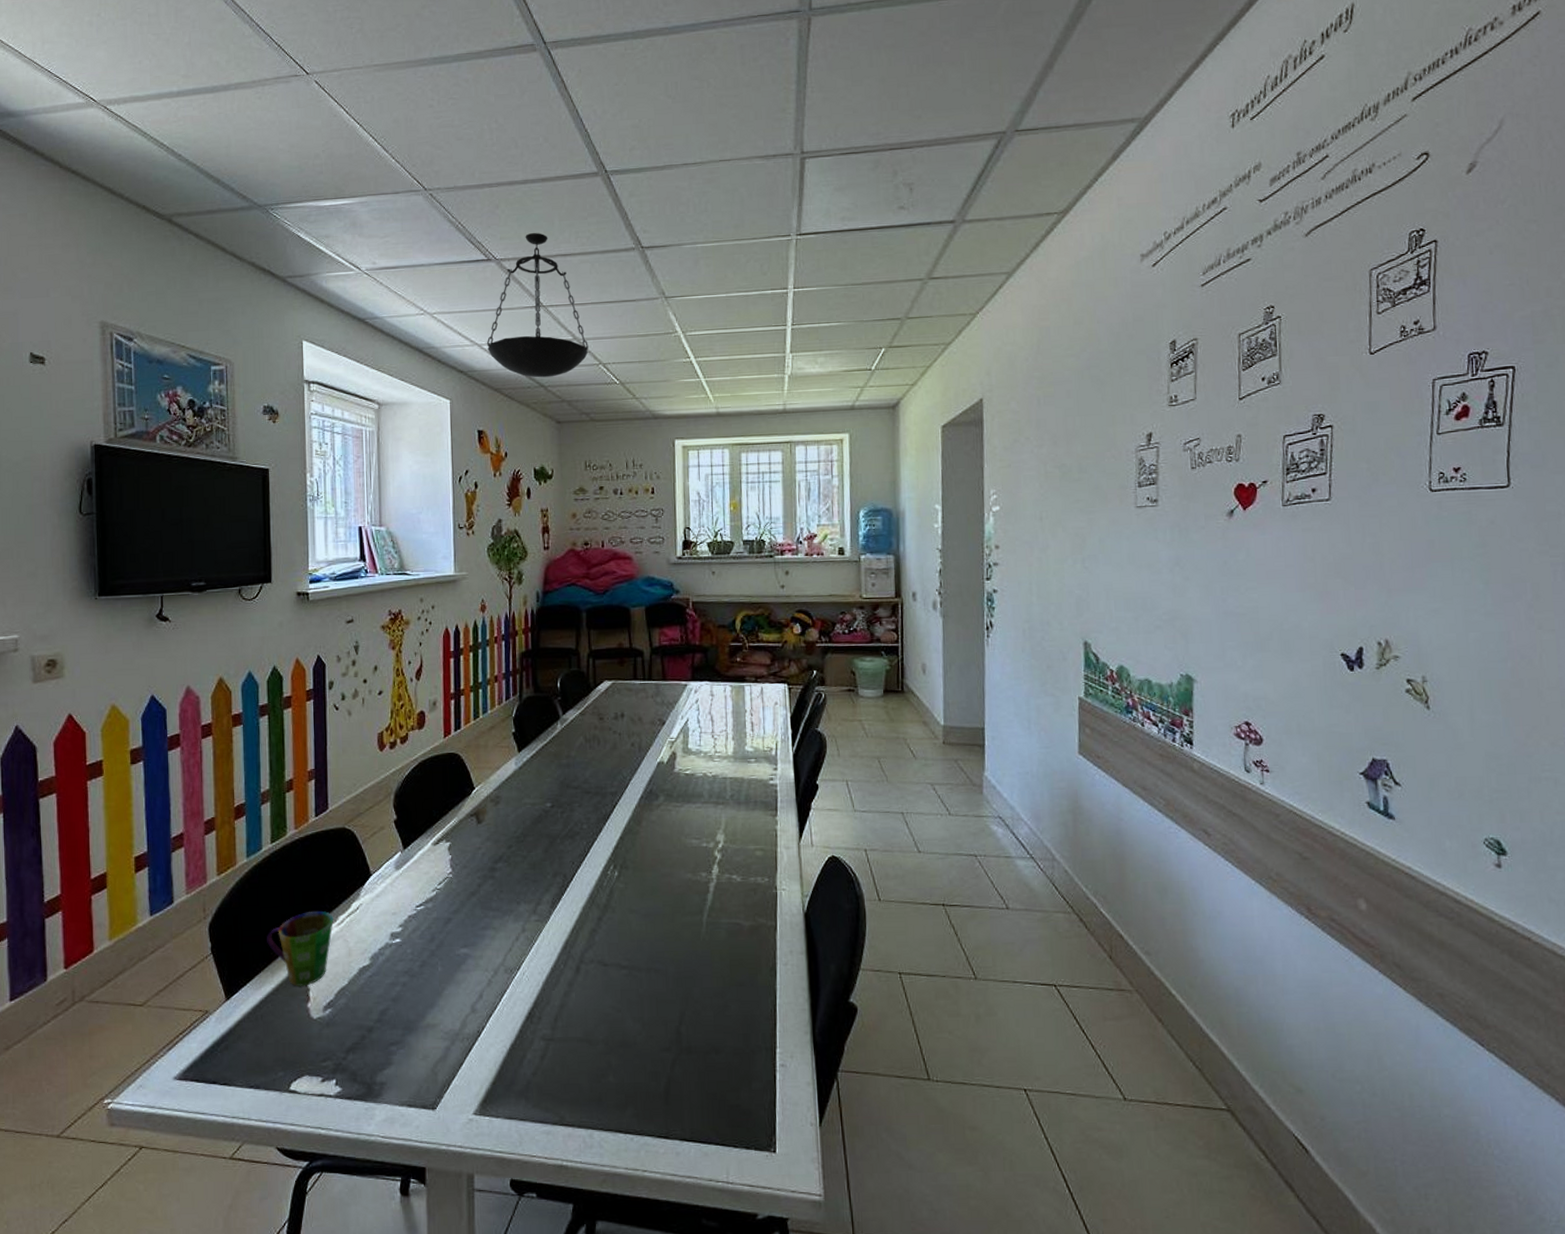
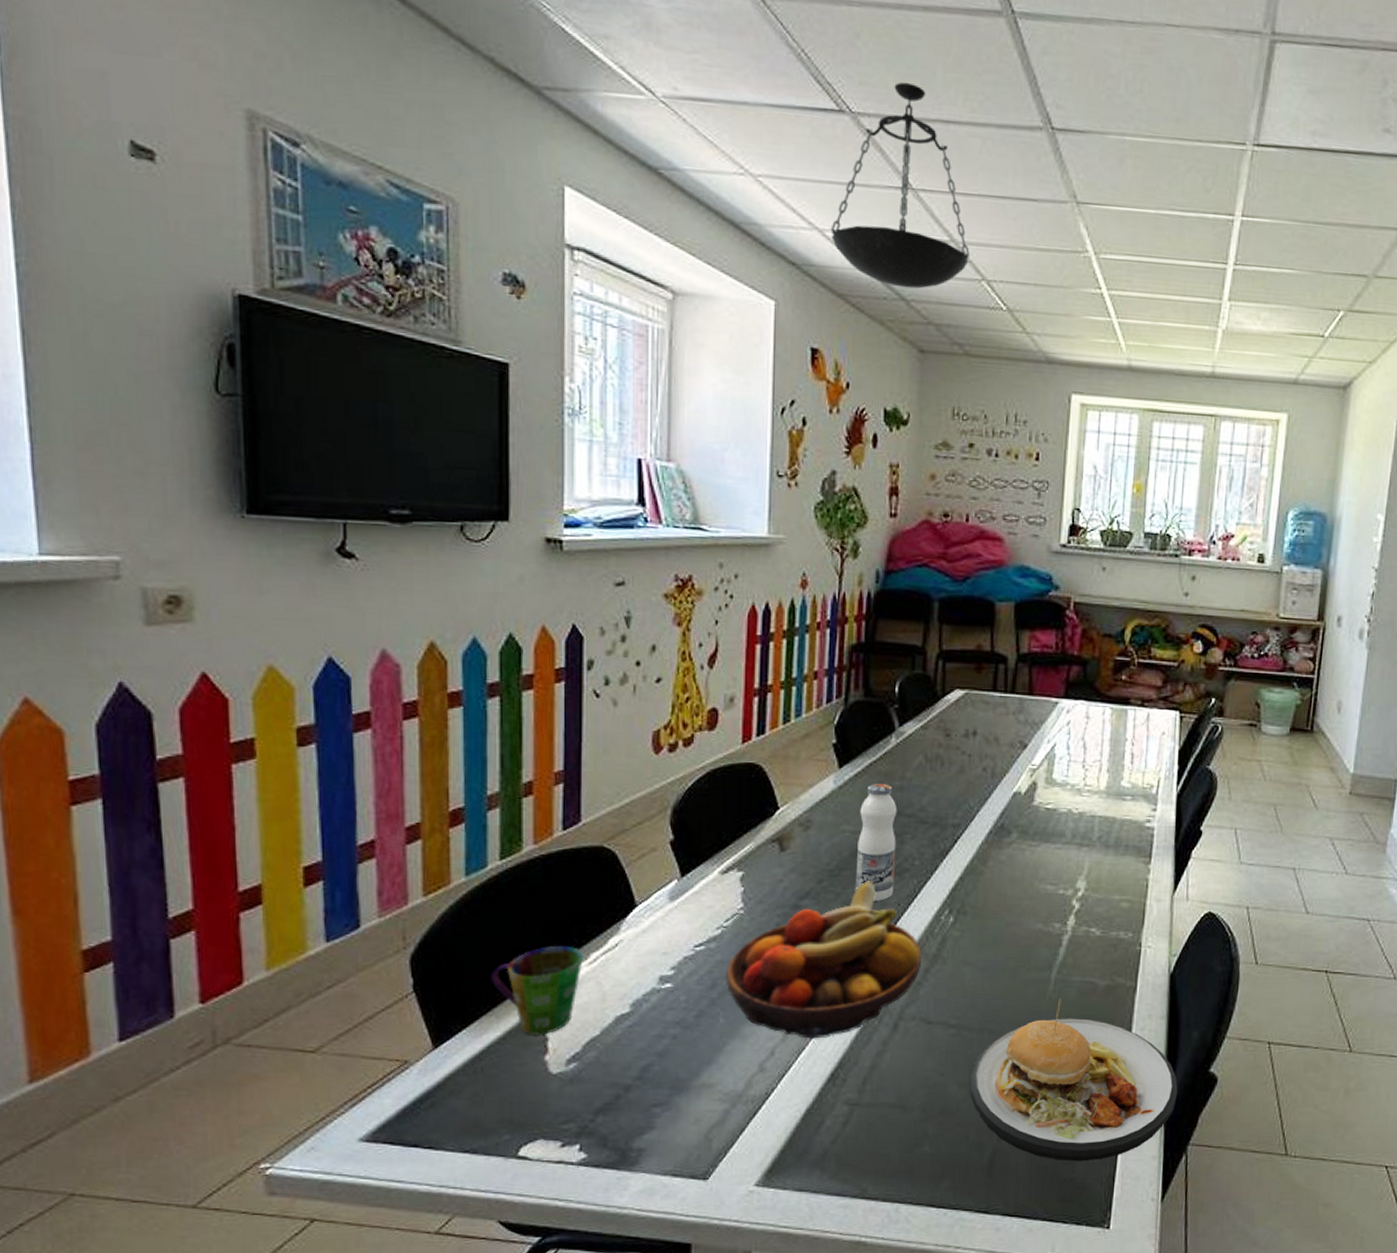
fruit bowl: none [441,844,596,982] -> present [725,881,922,1039]
fruit juice: none [537,763,568,861] -> present [855,784,898,901]
plate: none [642,939,823,1089] -> present [969,999,1178,1162]

